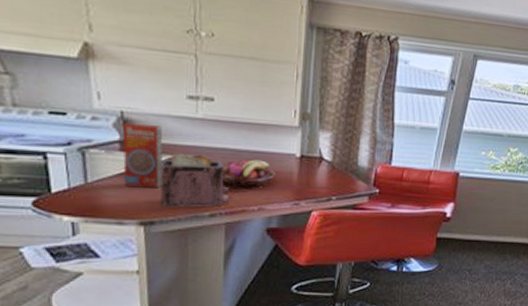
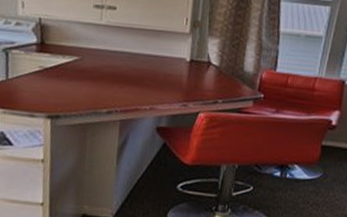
macaroni box: present [123,122,164,189] -> none [37,27,72,86]
toaster: present [160,153,230,208] -> none [65,55,126,105]
fruit basket: present [222,159,275,187] -> none [120,62,167,88]

